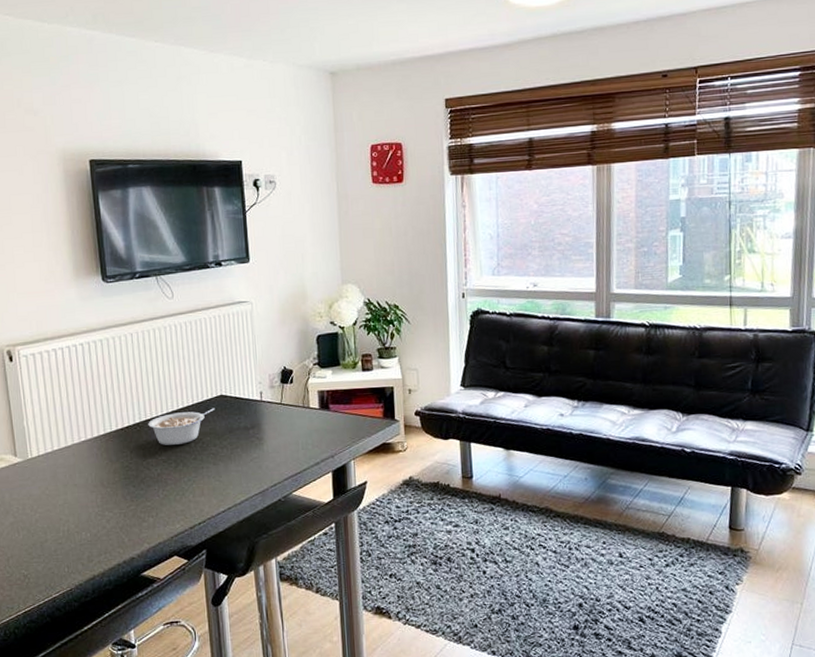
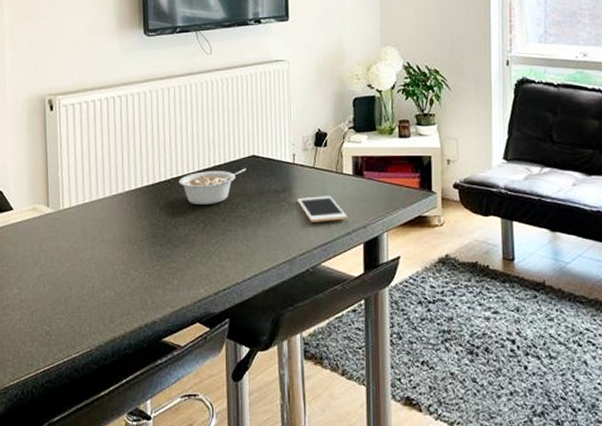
cell phone: none [266,429,316,455] -> present [296,196,347,222]

